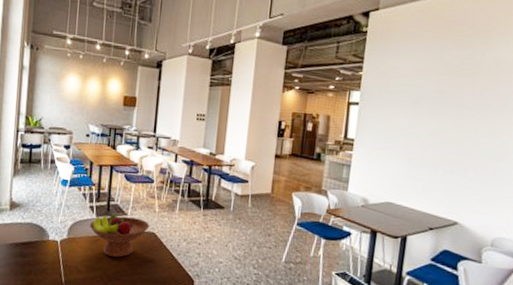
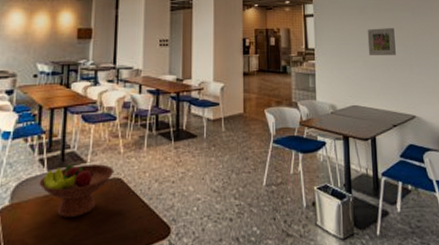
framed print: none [415,124,453,156] -> present [367,28,396,55]

